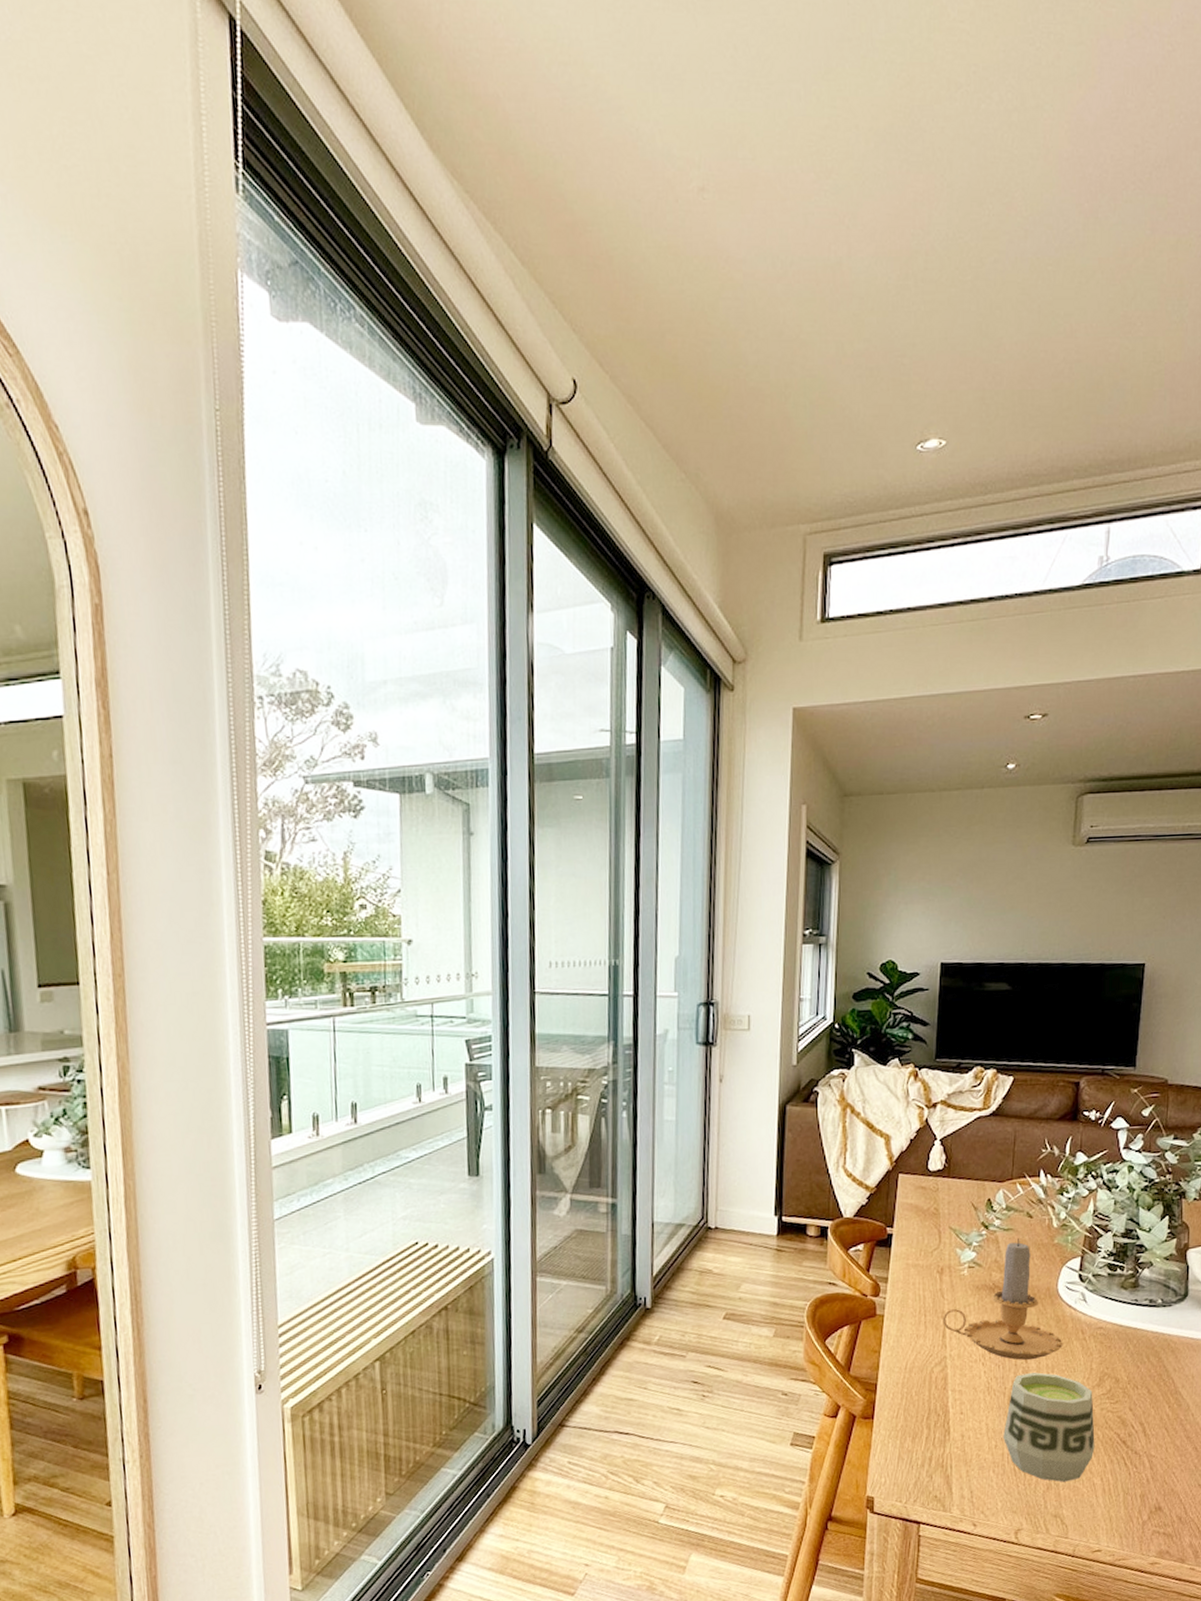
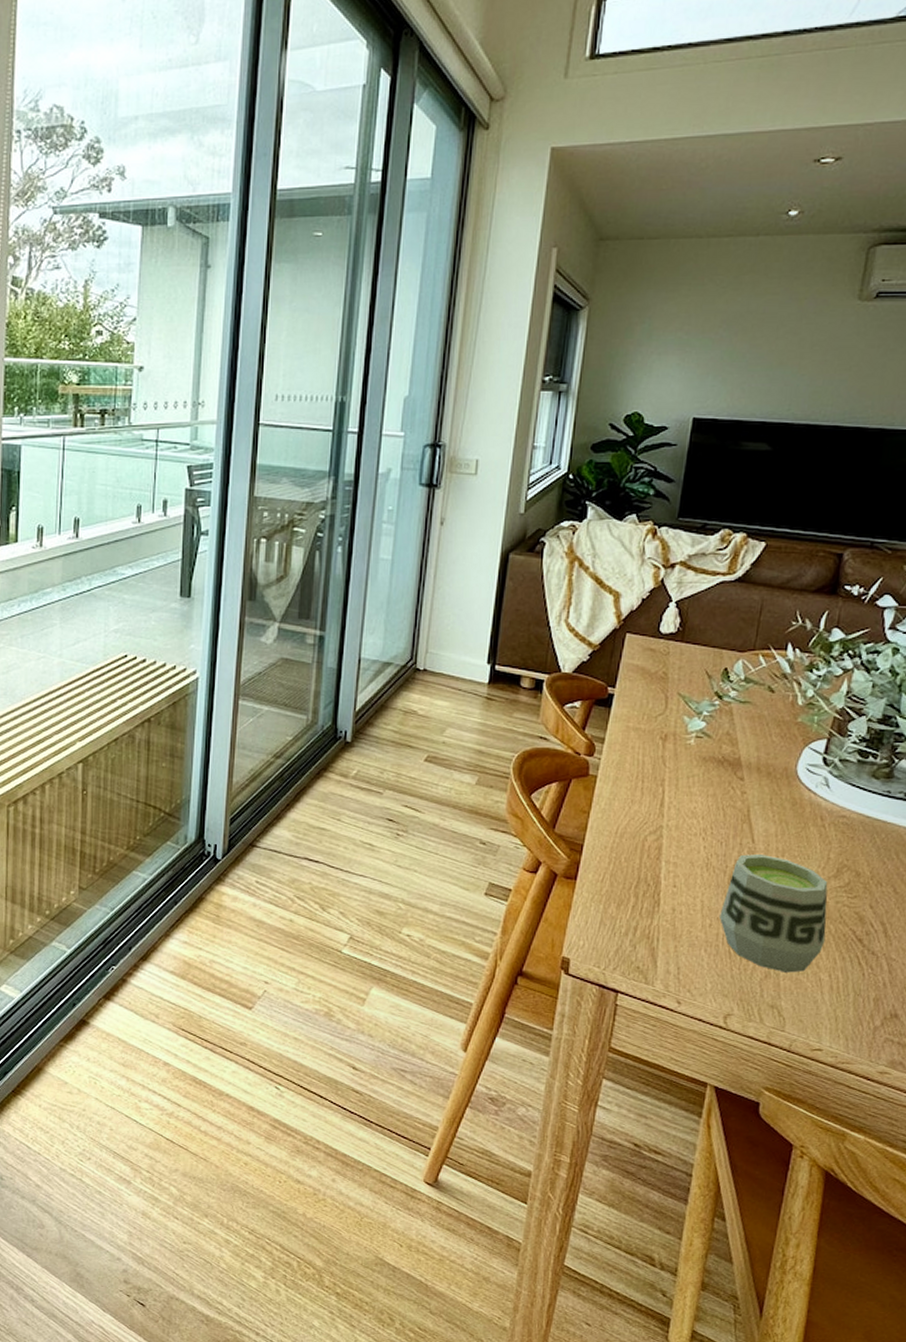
candle: present [943,1238,1063,1360] -> none [662,713,798,840]

